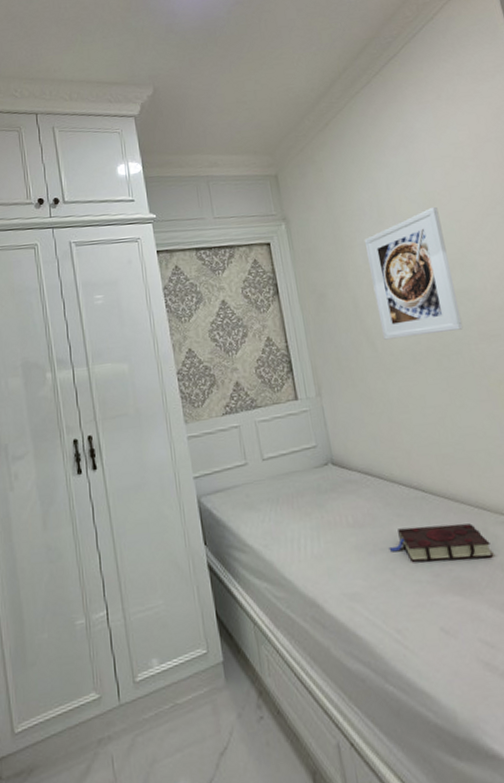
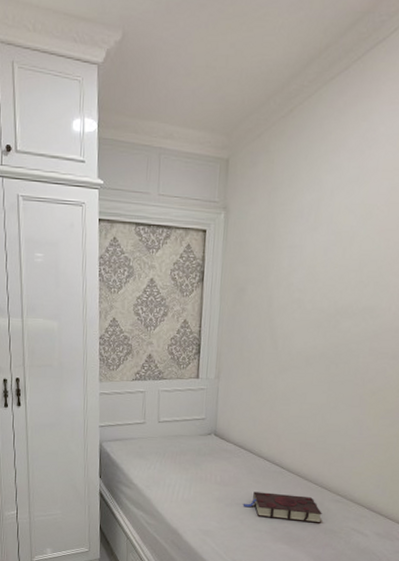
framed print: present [364,206,463,340] -> none [286,220,373,343]

